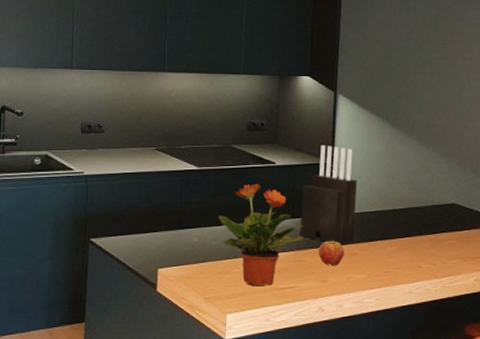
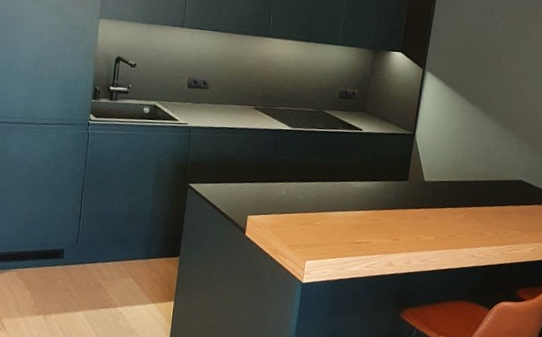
potted plant: present [218,183,305,287] -> none [306,146,382,239]
knife block: present [300,144,358,243] -> none [378,116,436,207]
fruit: present [318,240,344,265] -> none [393,204,417,226]

